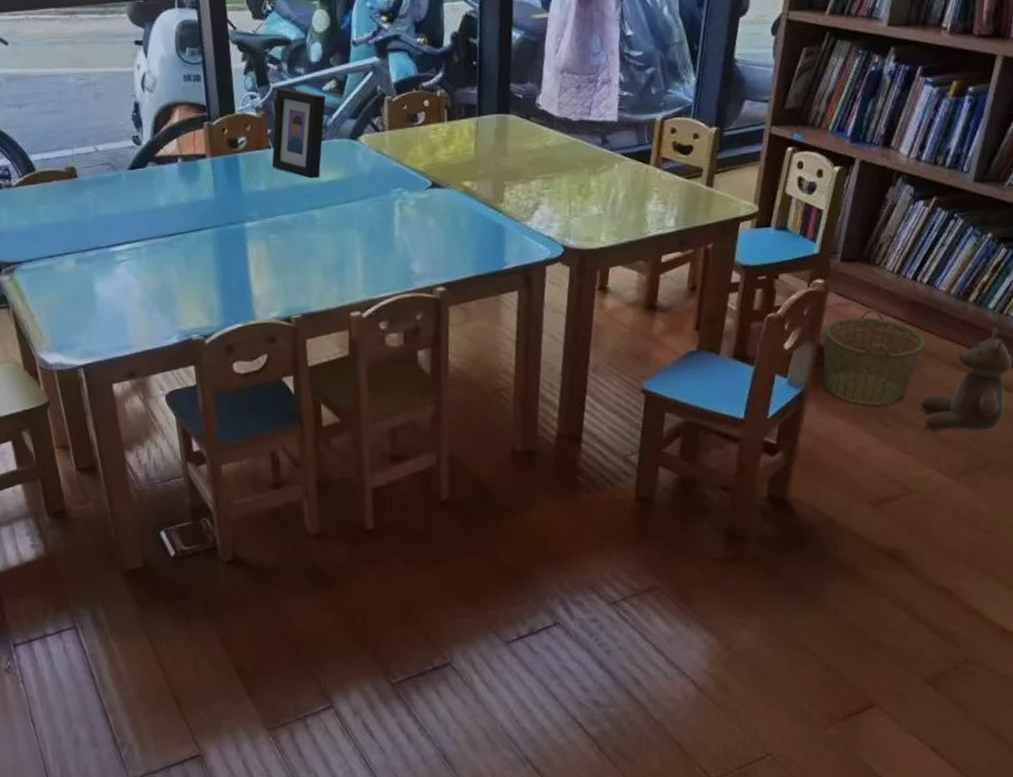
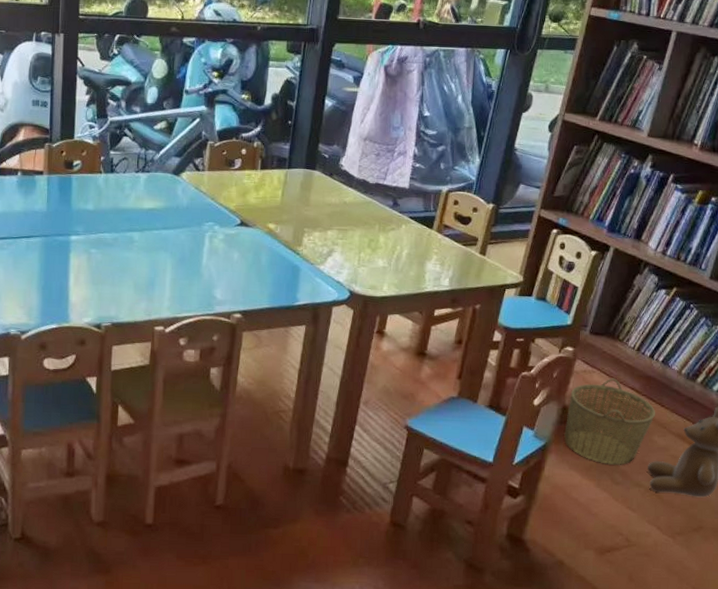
picture frame: present [272,88,326,179] -> none [101,122,156,205]

